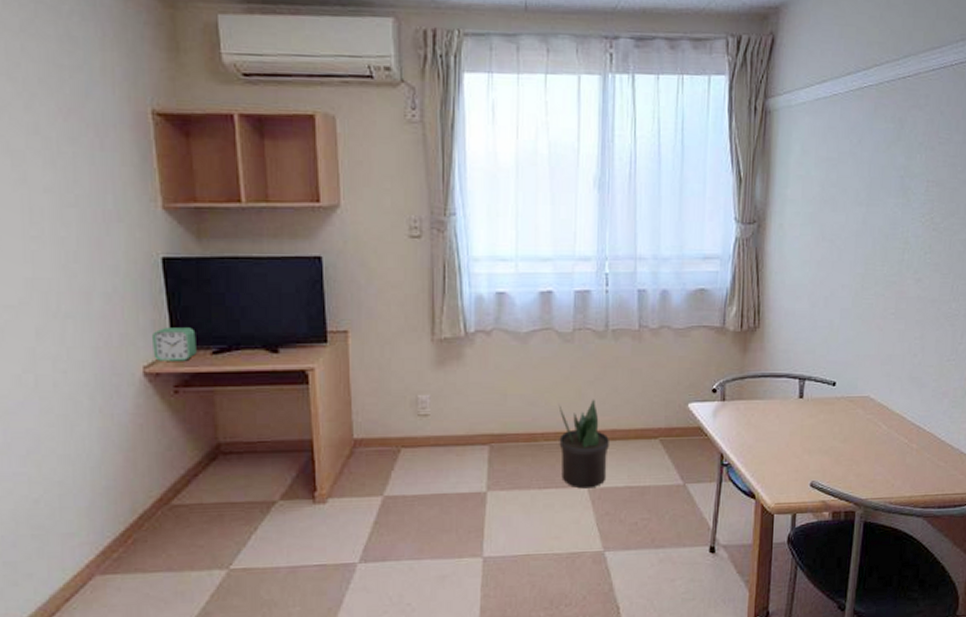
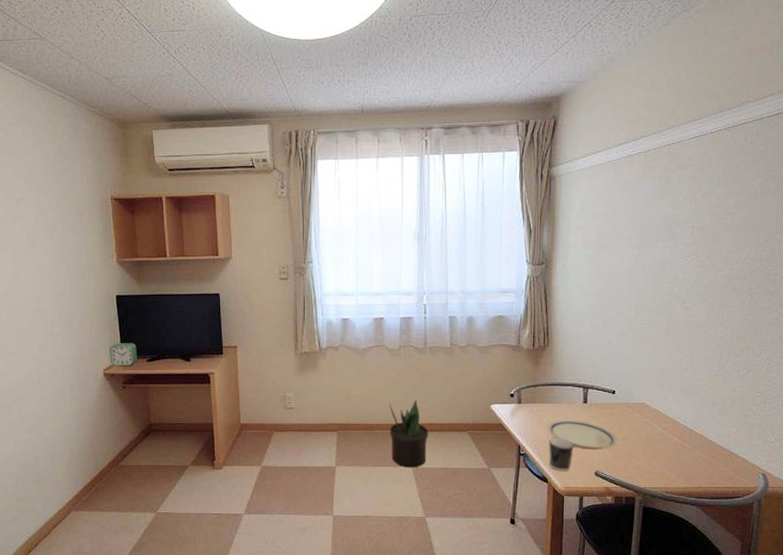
mug: none [756,442,787,484] -> present [548,438,574,471]
plate: none [757,419,837,456] -> present [548,419,617,450]

